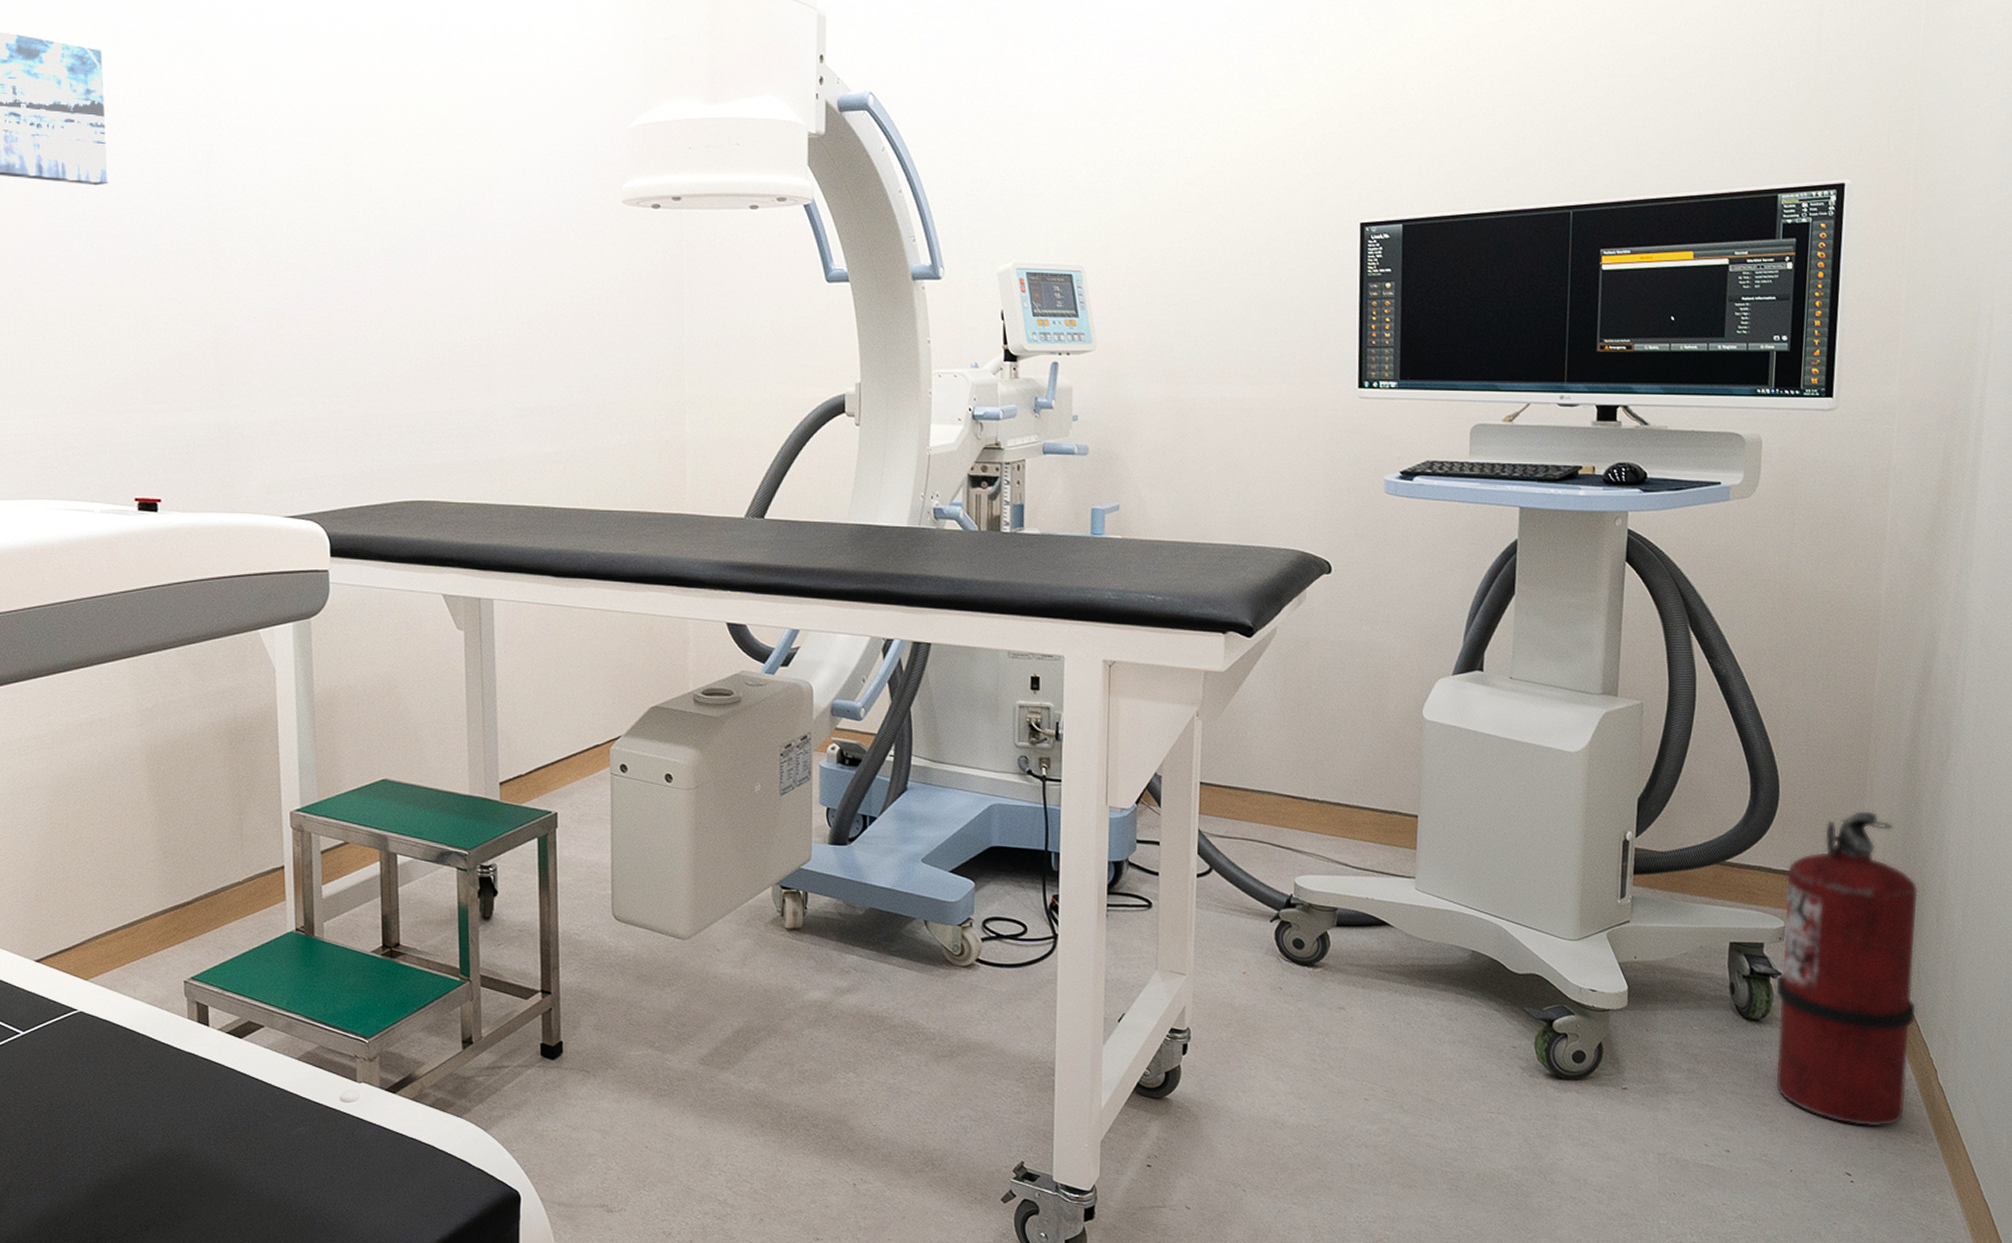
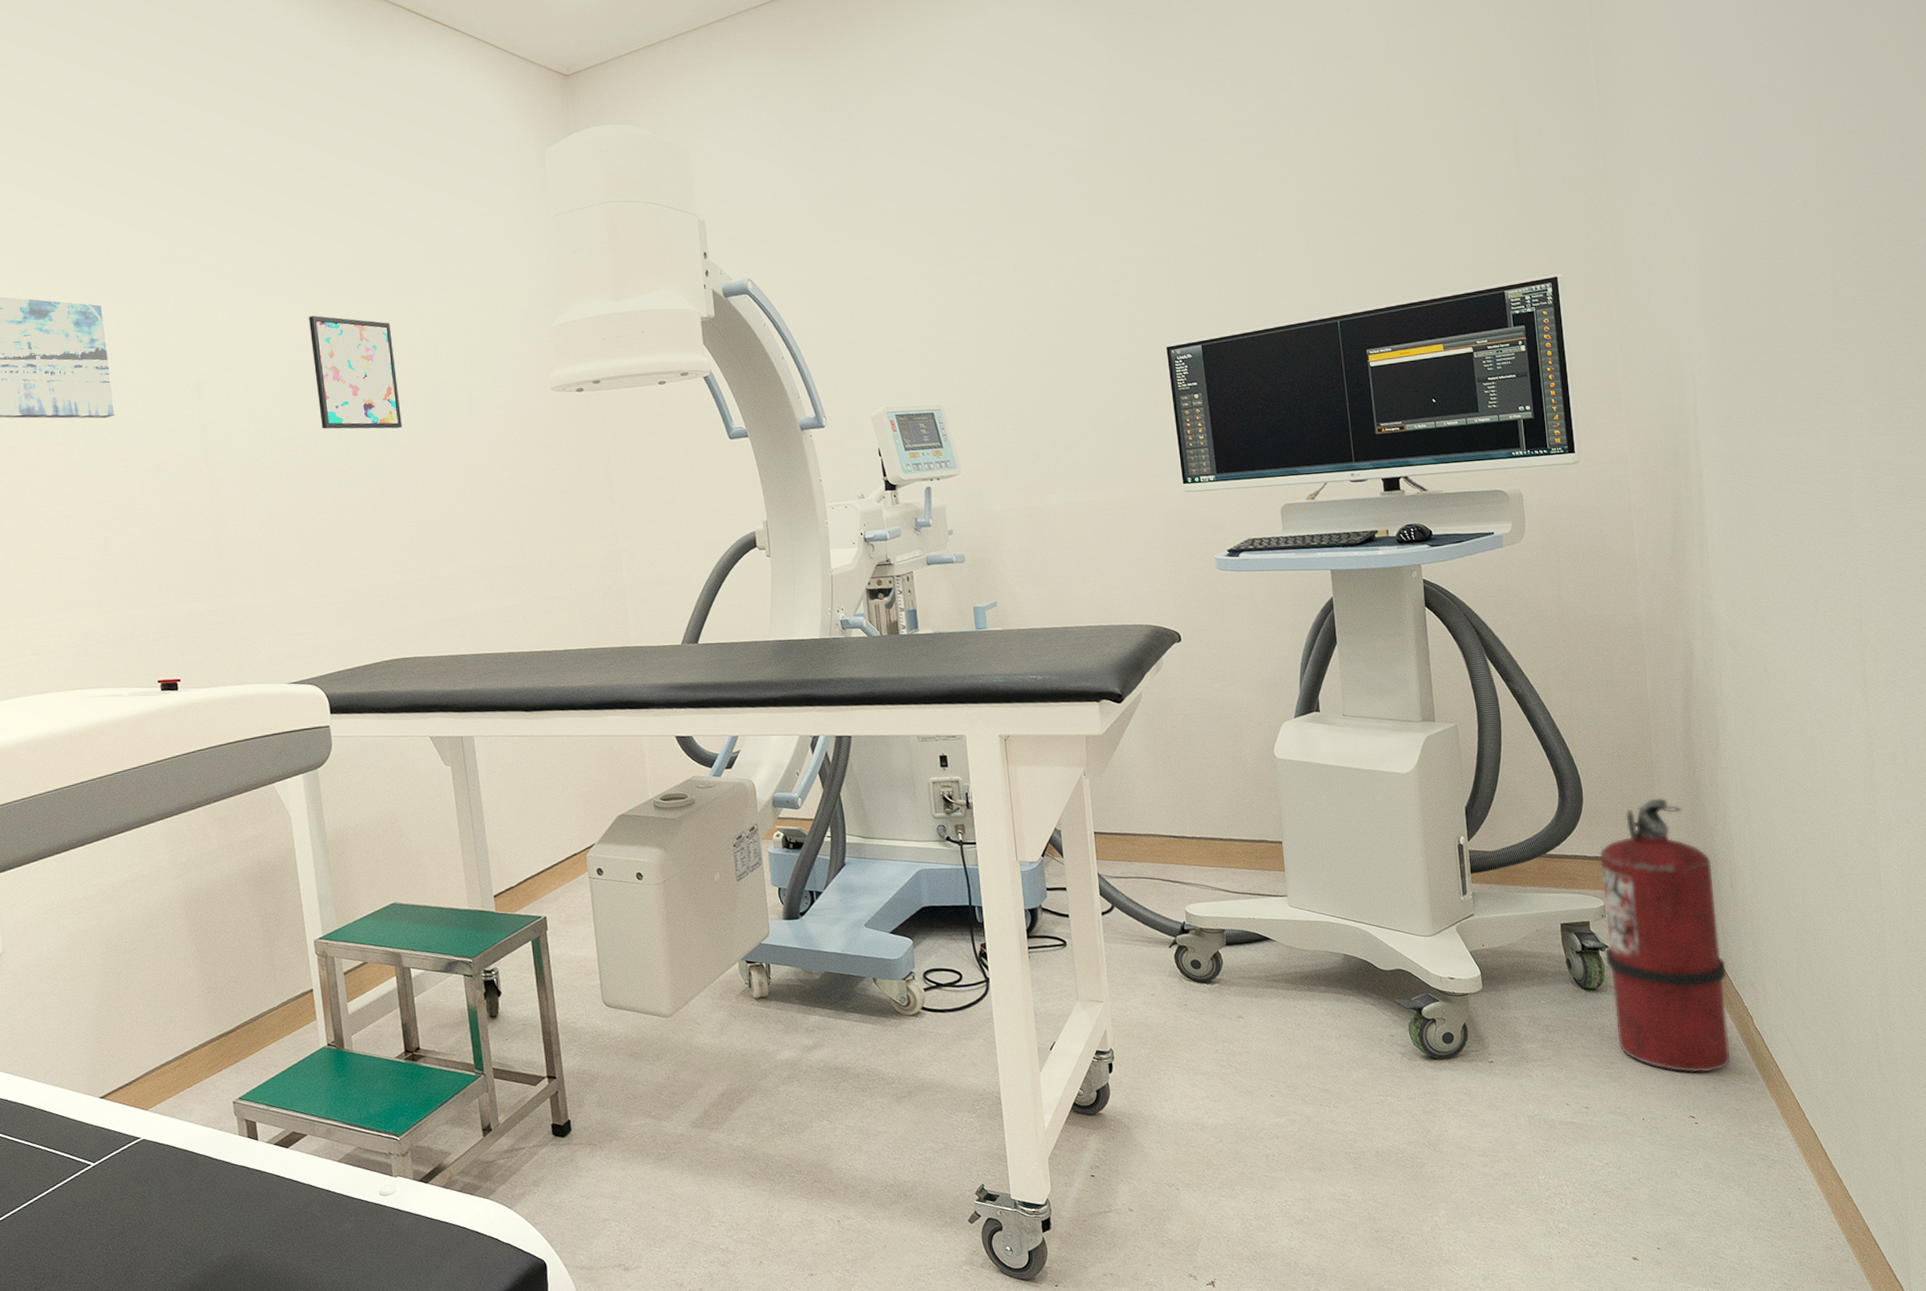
wall art: none [344,86,443,231] -> present [309,315,402,429]

